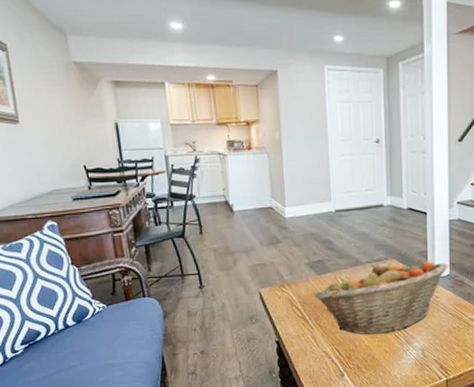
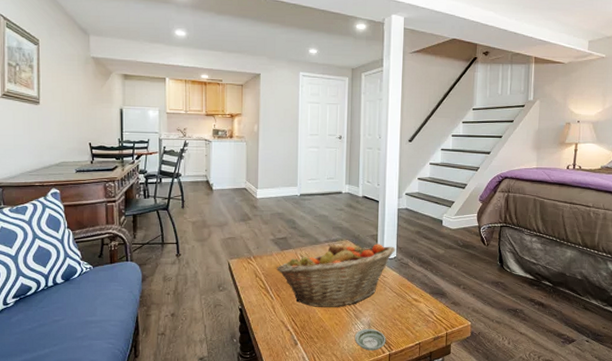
saucer: none [407,353,443,378] -> present [354,328,386,351]

